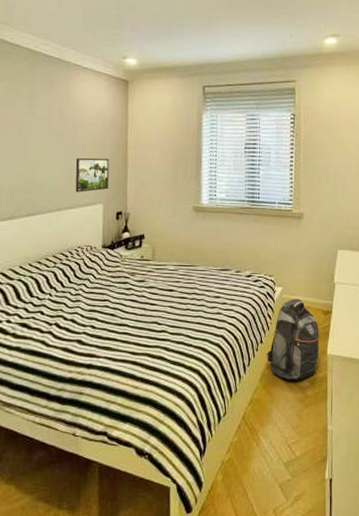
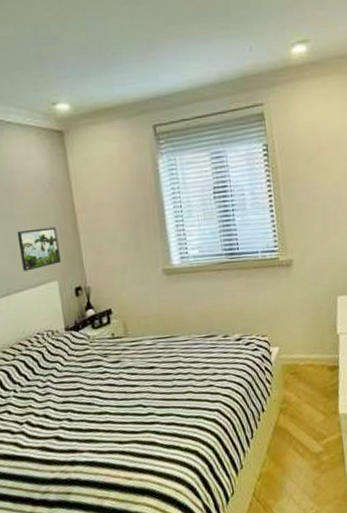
backpack: present [266,299,319,380] -> none [270,357,330,448]

